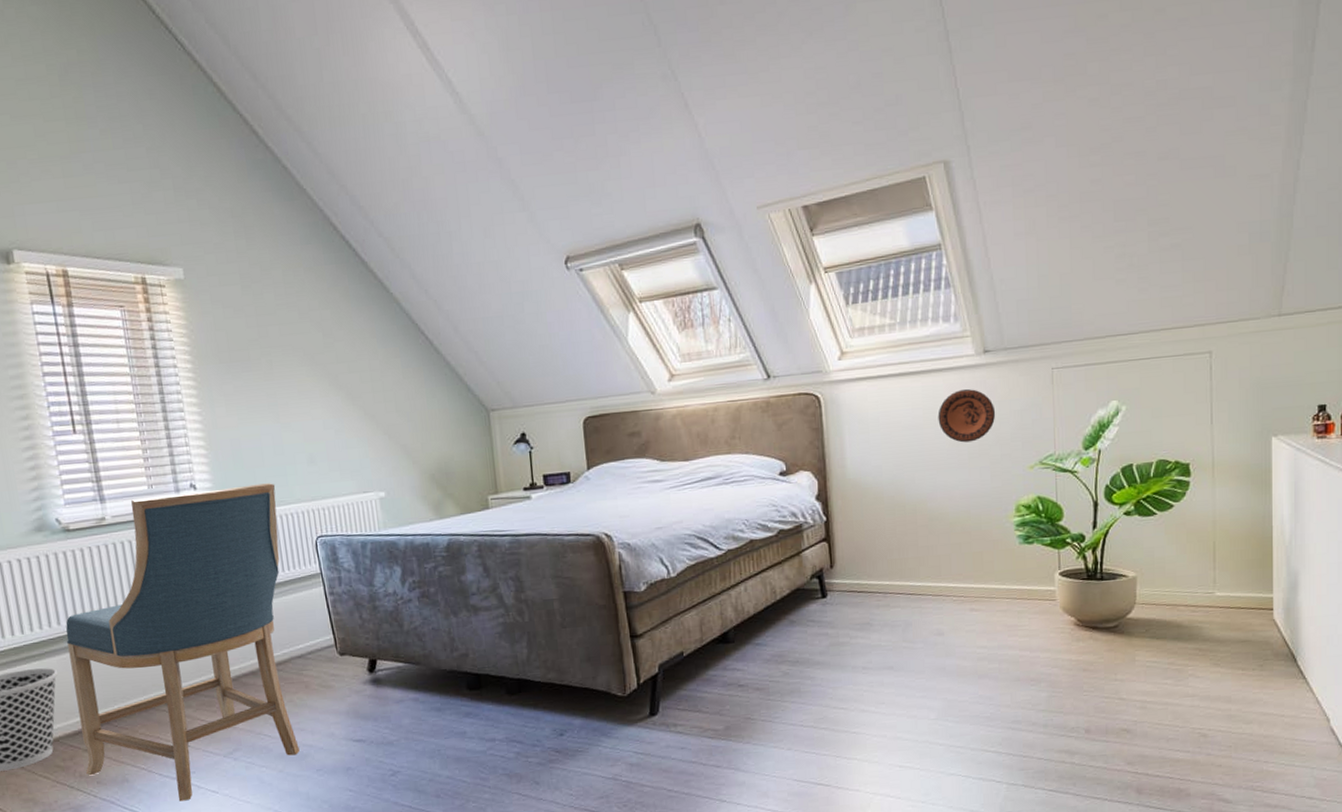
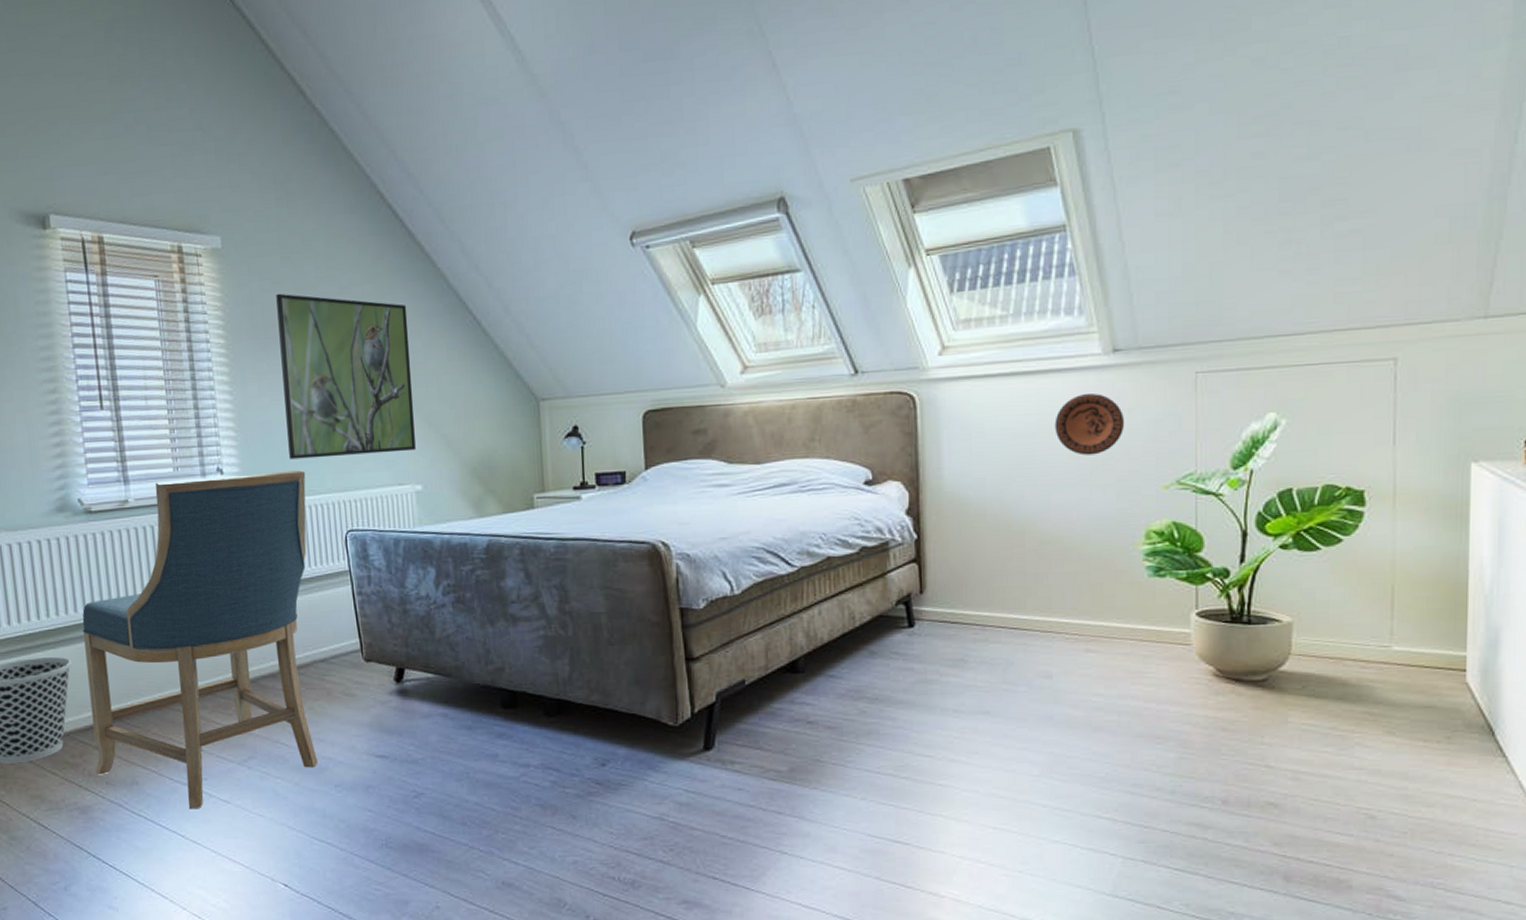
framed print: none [239,319,378,473] -> present [276,293,416,459]

